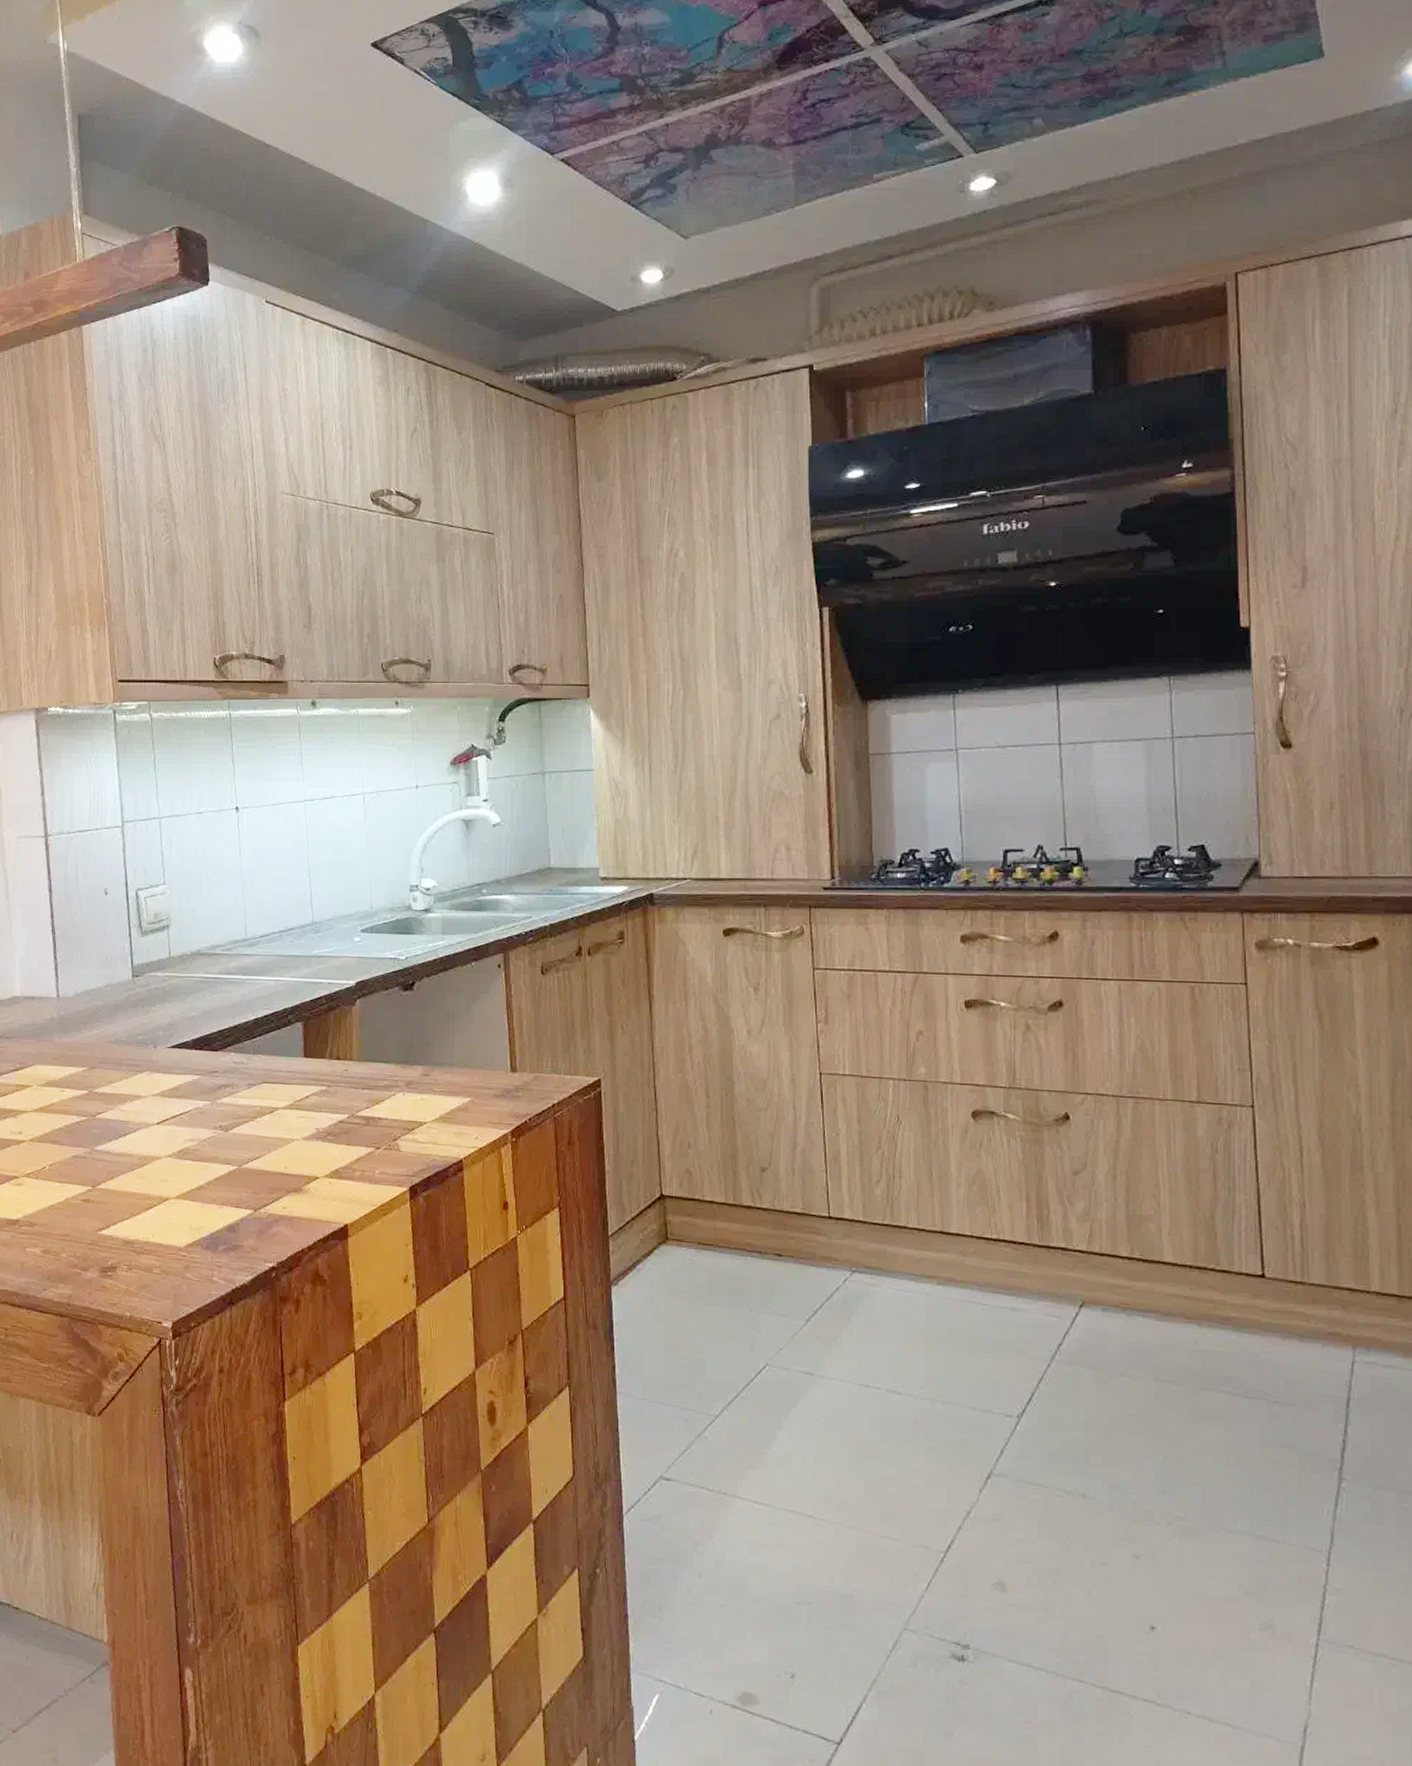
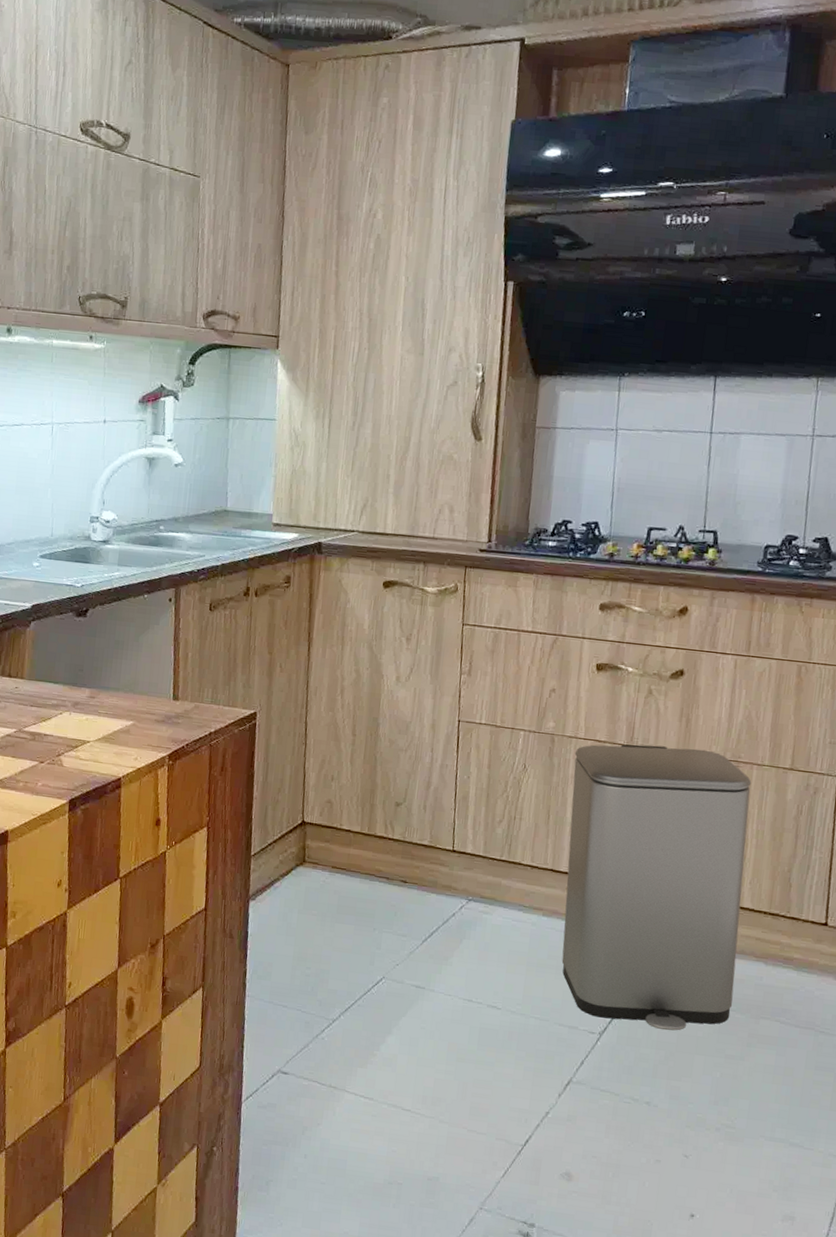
pedal bin: none [952,1085,1166,1410] -> present [561,744,752,1031]

